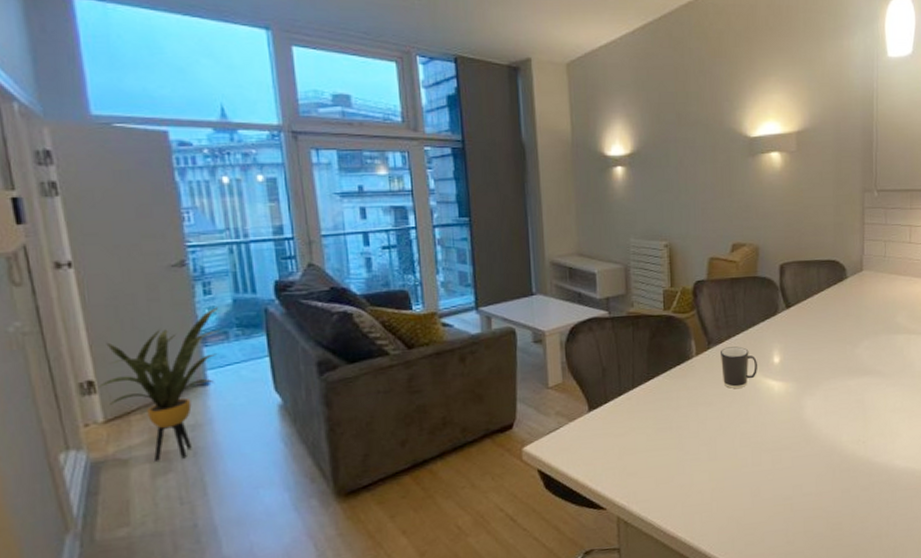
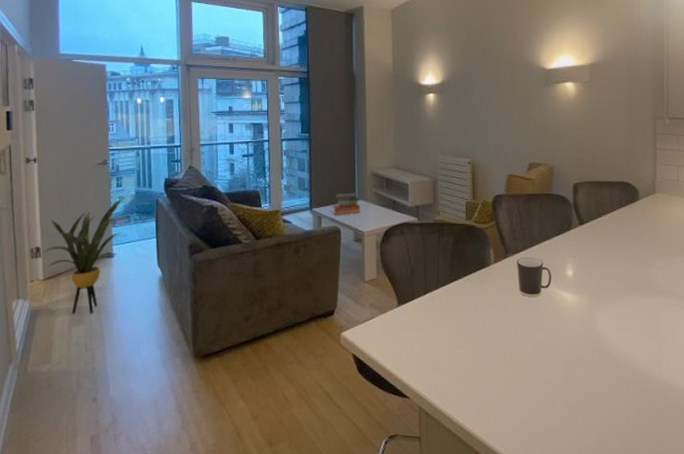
books: none [502,286,539,315] -> present [331,193,360,216]

